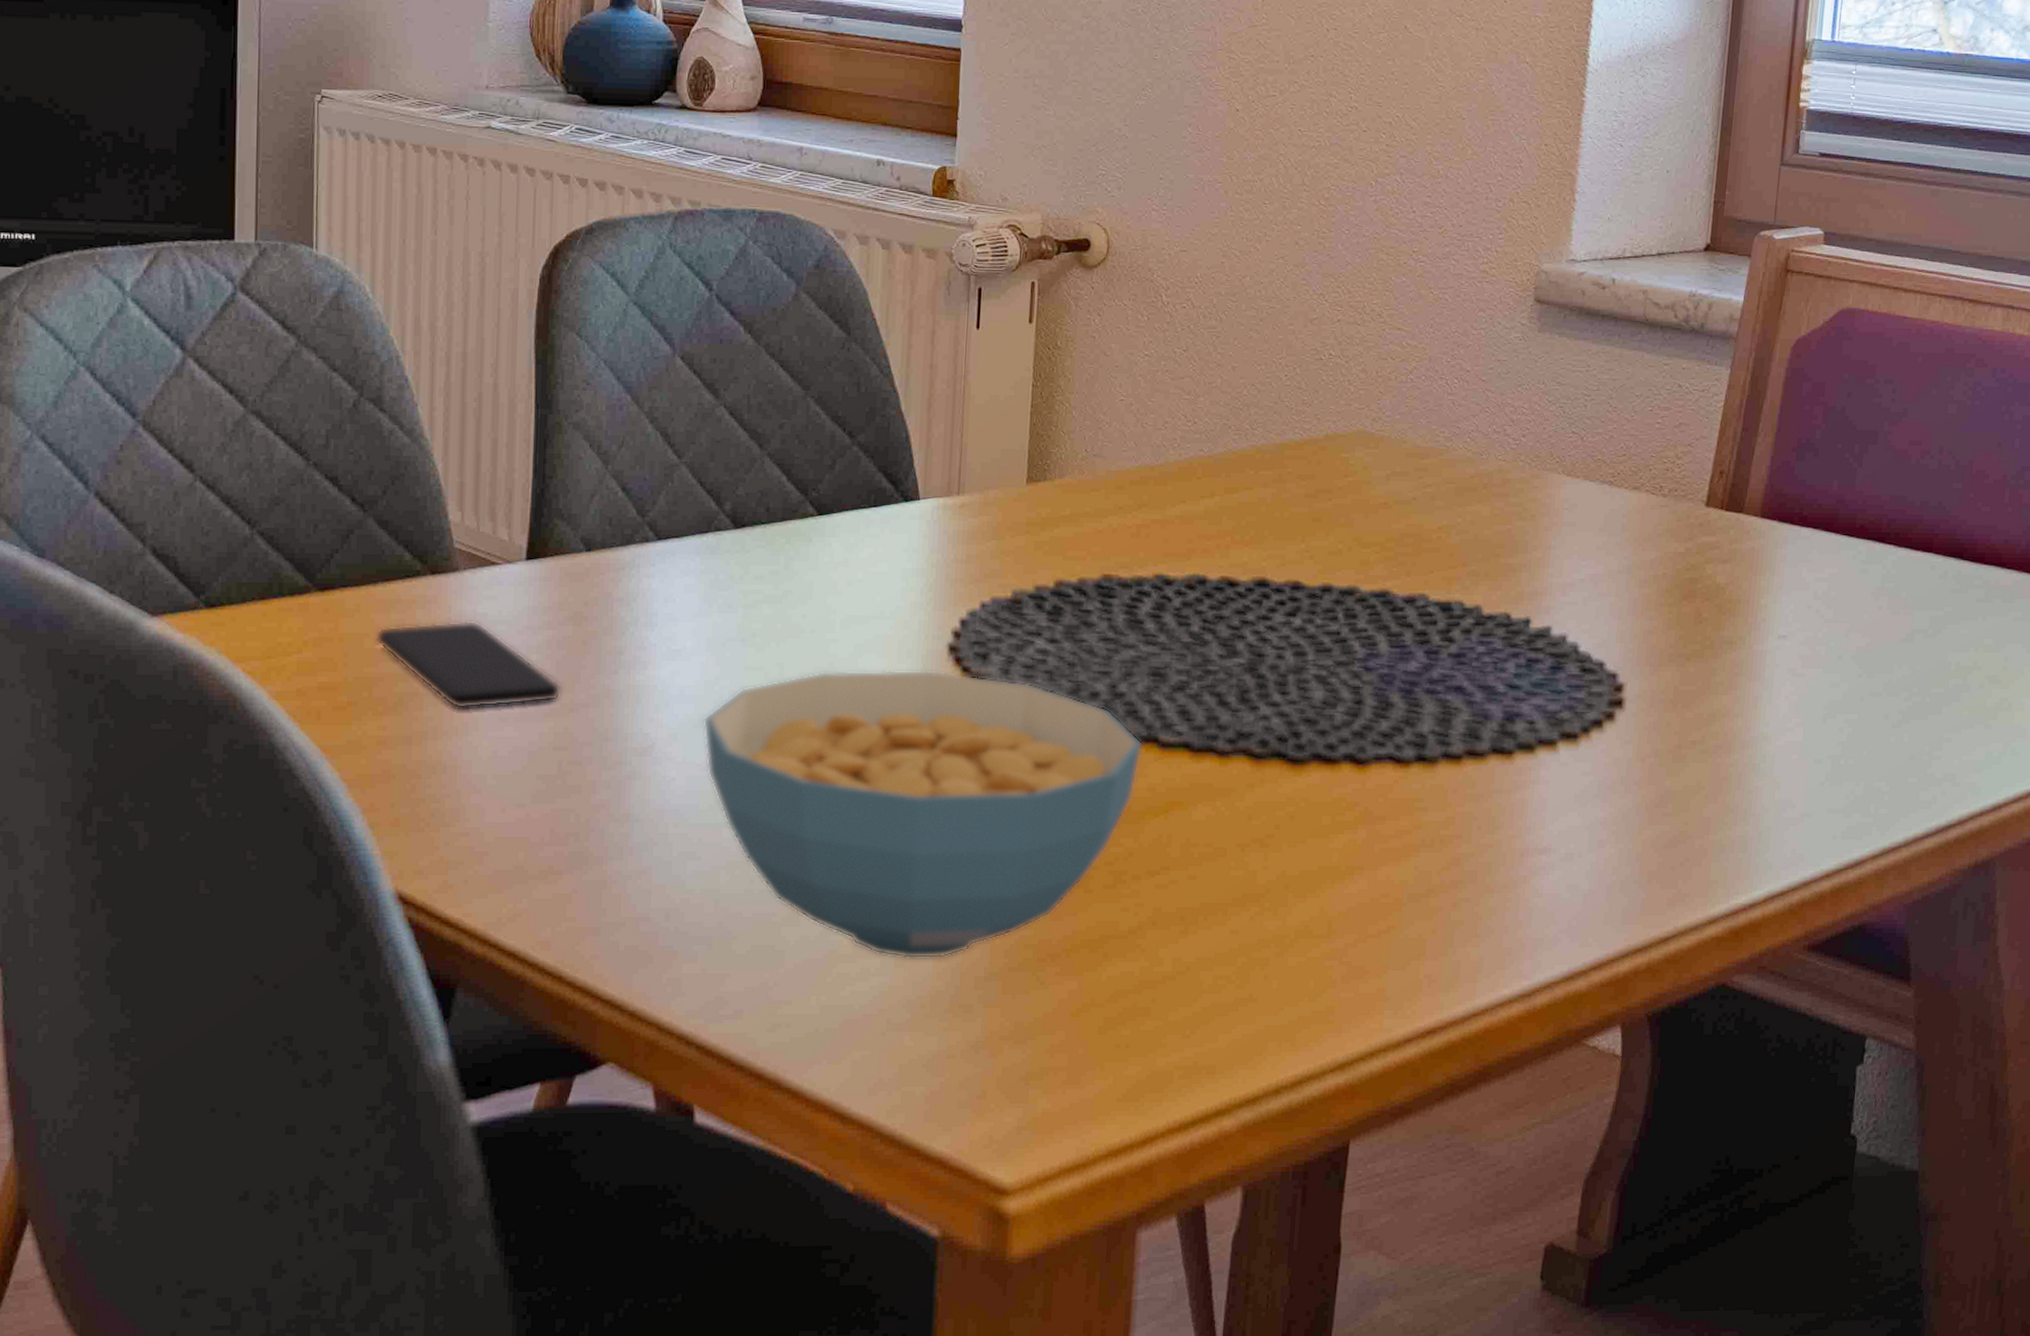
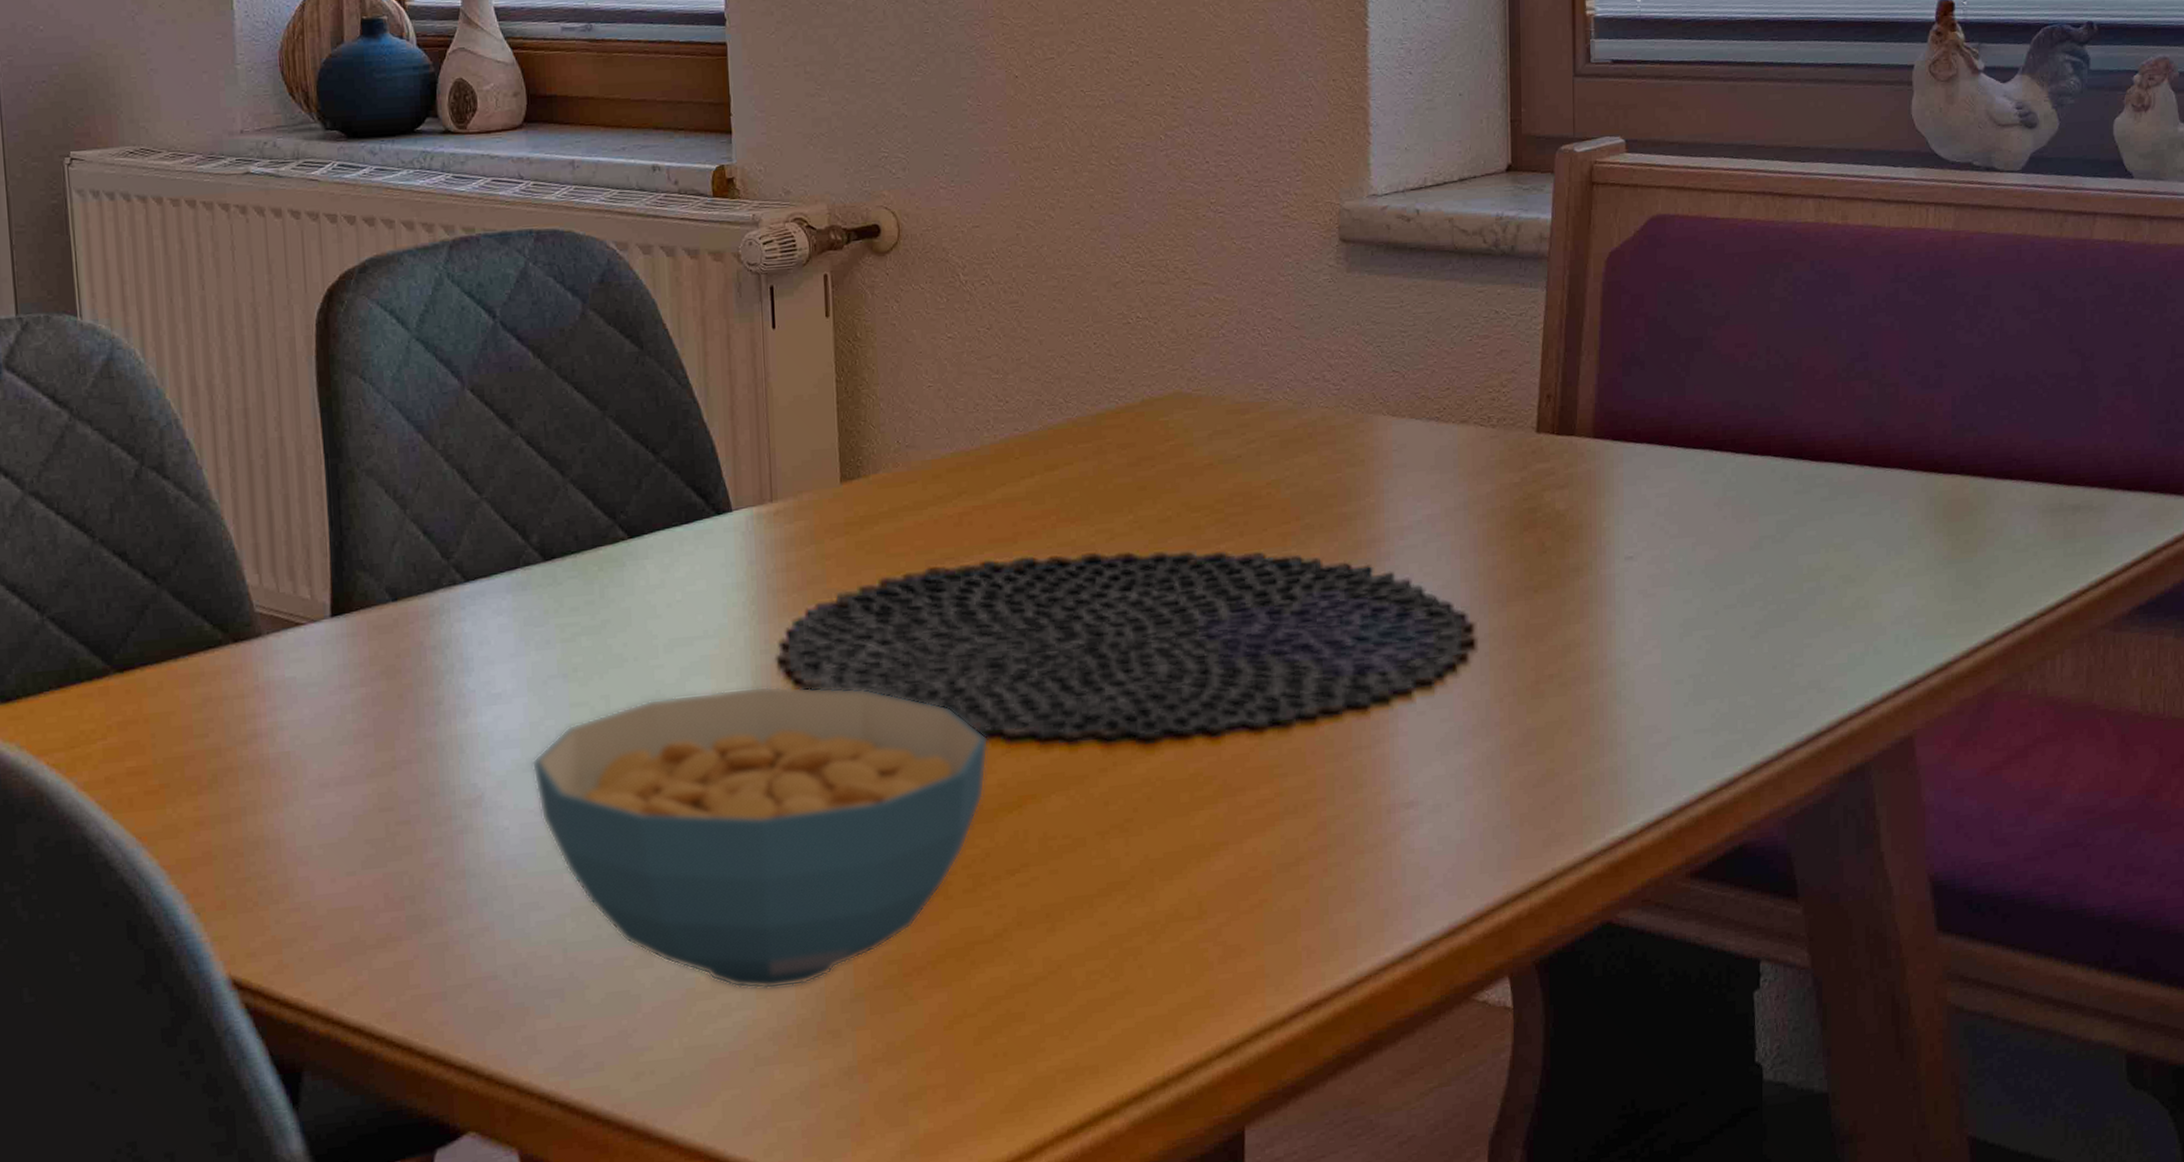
smartphone: present [375,620,562,710] -> none [182,685,382,780]

